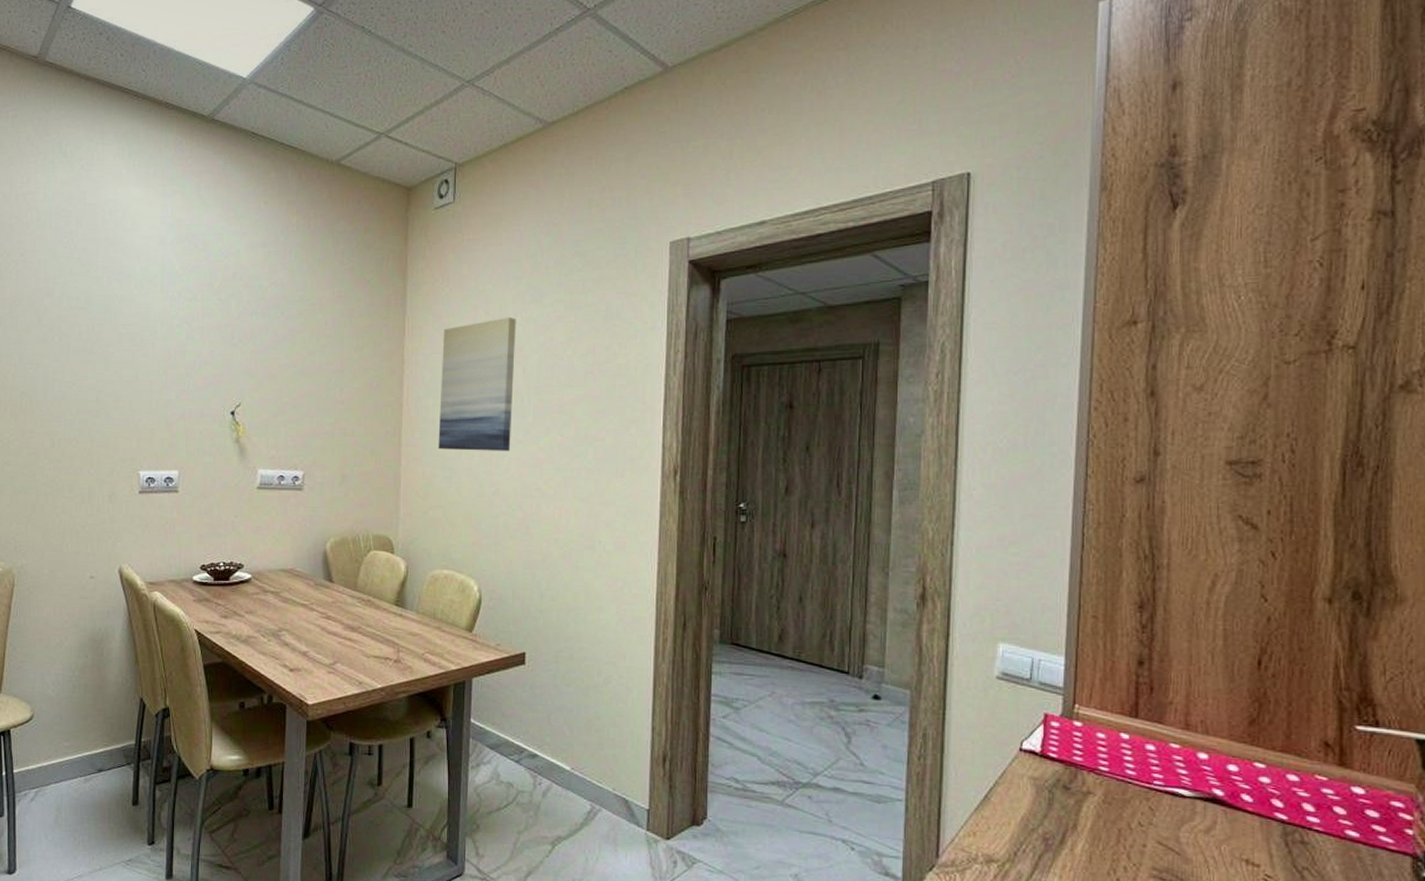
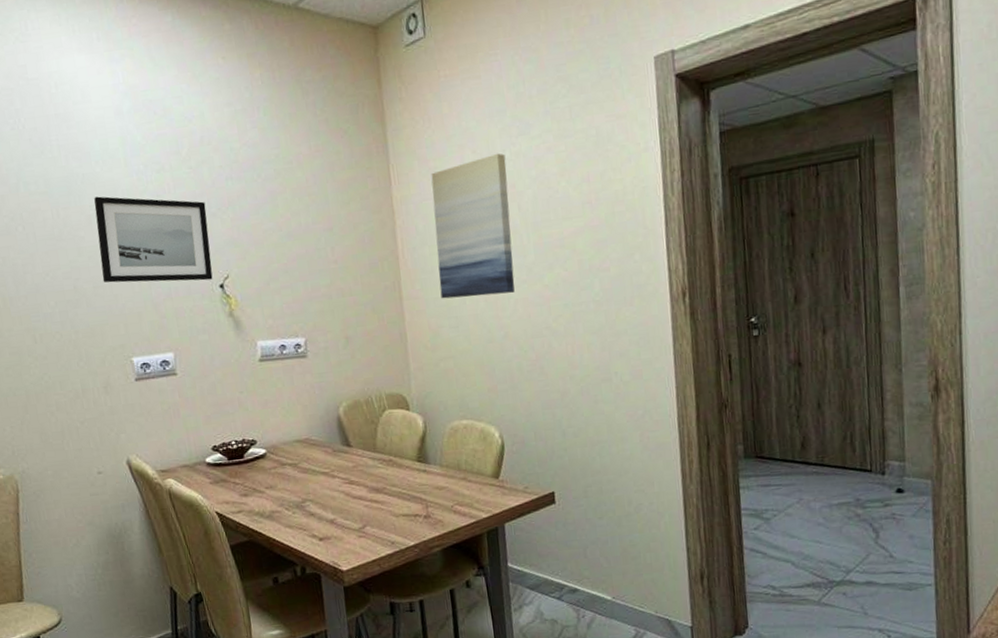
wall art: none [124,317,229,406] -> present [94,196,213,283]

